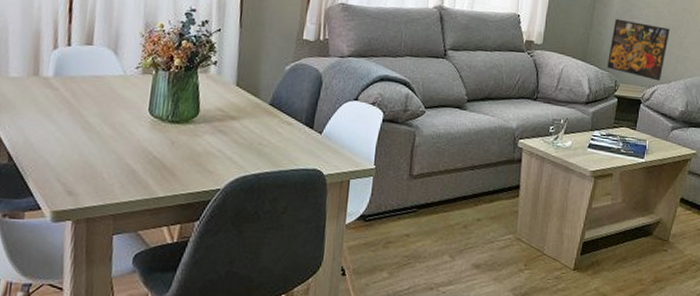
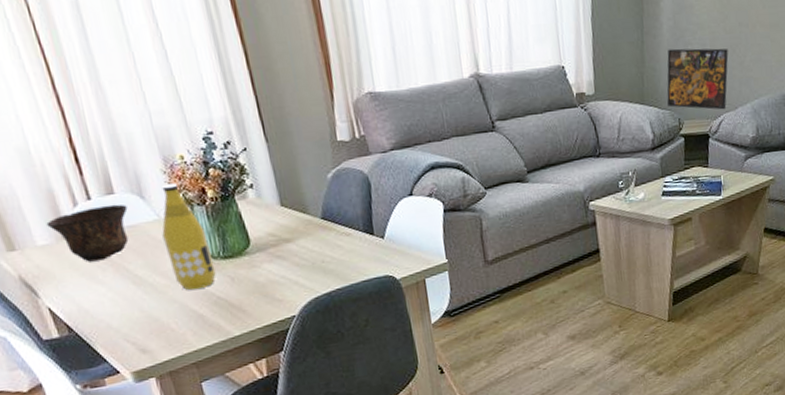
bowl: none [24,53,100,102] -> present [46,204,129,262]
bottle: none [121,46,162,146] -> present [162,183,216,290]

